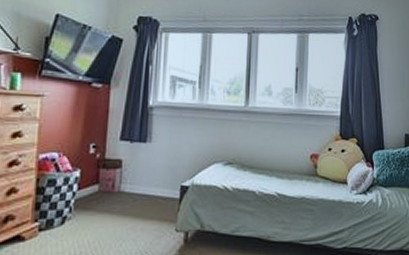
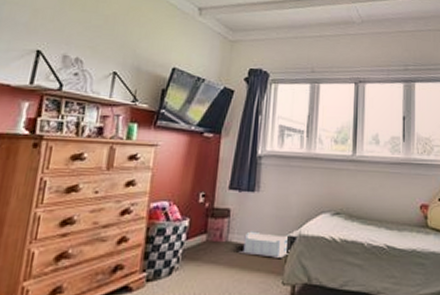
storage bin: none [131,181,183,206] -> present [238,231,290,258]

